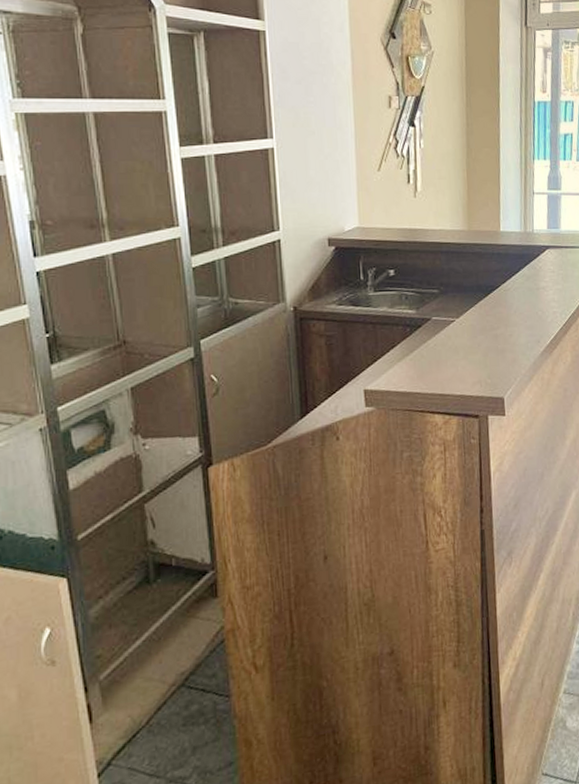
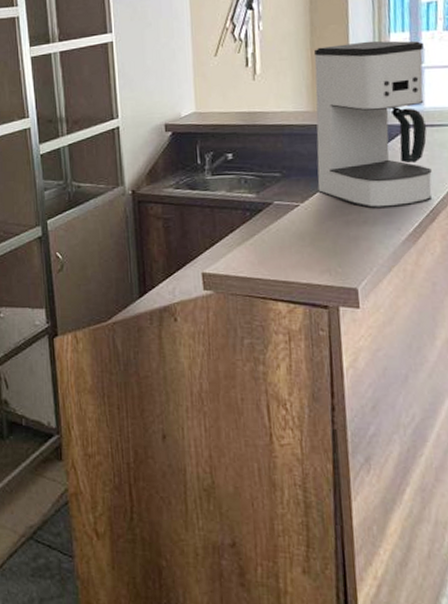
coffee maker: none [470,166,565,323] -> present [314,40,432,209]

